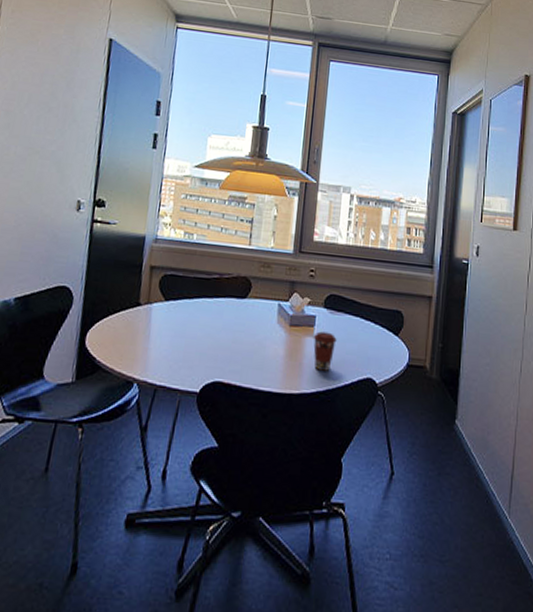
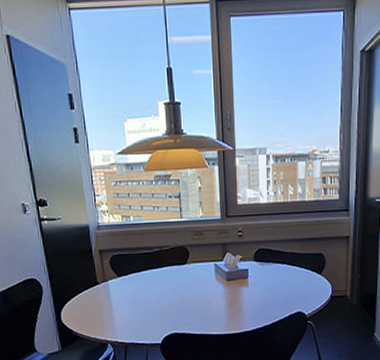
coffee cup: present [313,331,337,371] -> none [248,281,269,312]

